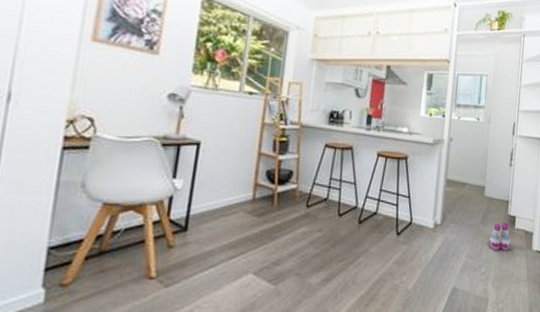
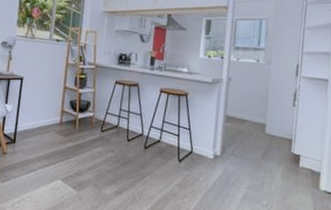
boots: present [489,223,512,251] -> none [270,160,296,188]

